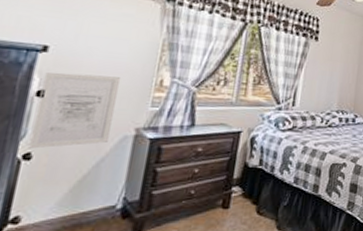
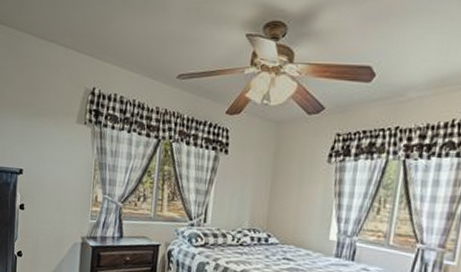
wall art: present [28,72,122,149] -> none [20,190,69,249]

